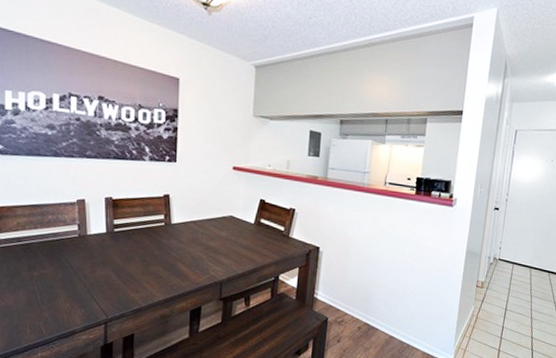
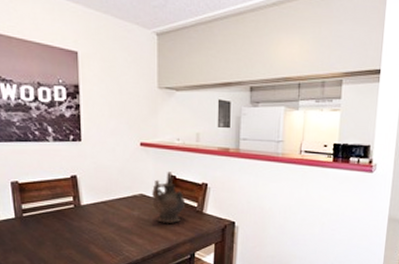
ceremonial vessel: none [241,195,273,246] -> present [152,171,186,224]

